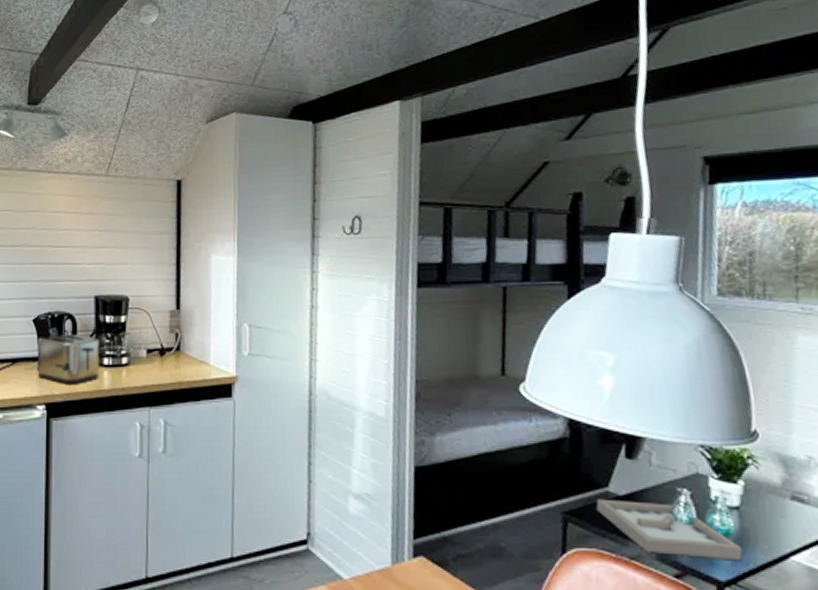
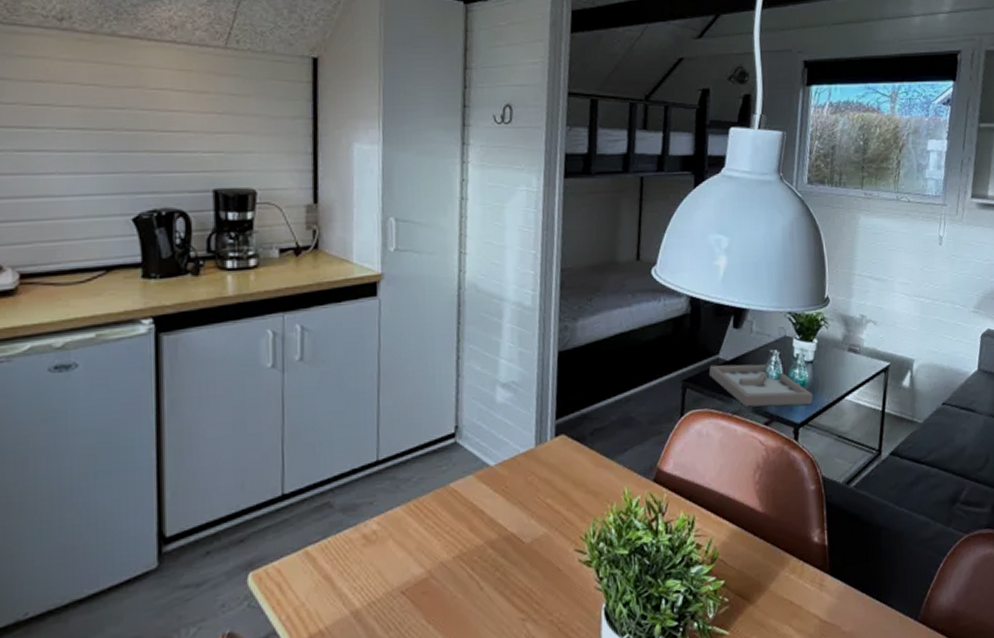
toaster: present [37,333,100,386] -> none [139,233,222,294]

